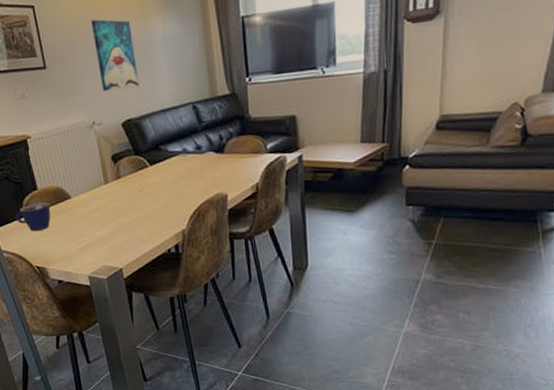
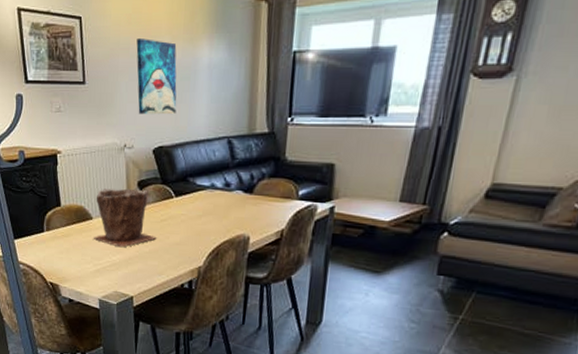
cup: present [15,202,51,232] -> none [36,219,71,248]
plant pot: none [71,163,138,222] -> present [93,188,157,248]

